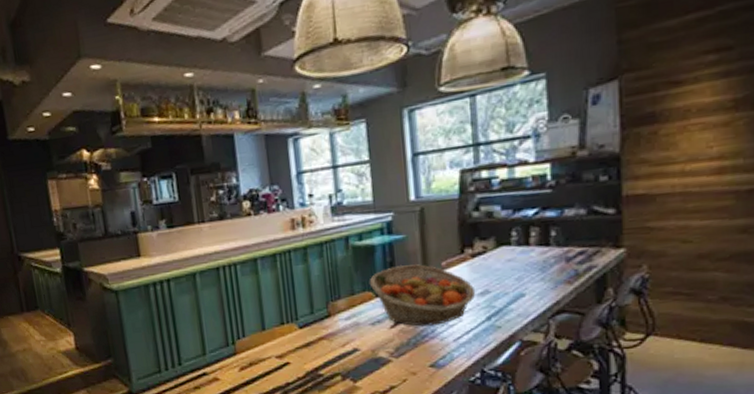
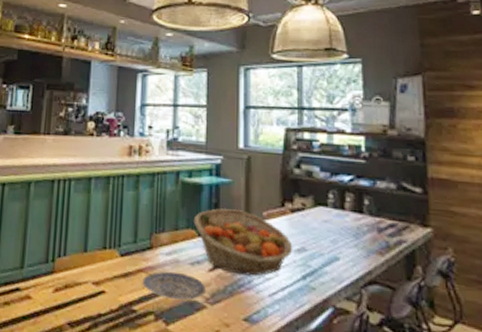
plate: none [325,333,390,360] -> present [142,271,206,301]

